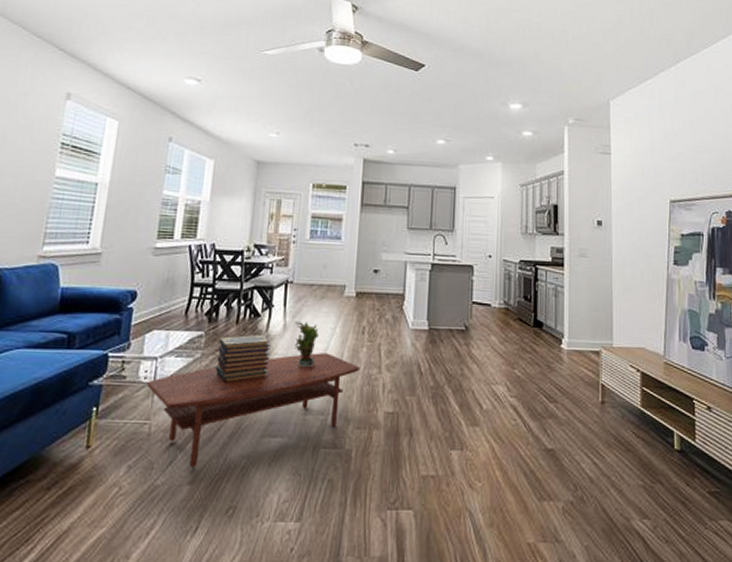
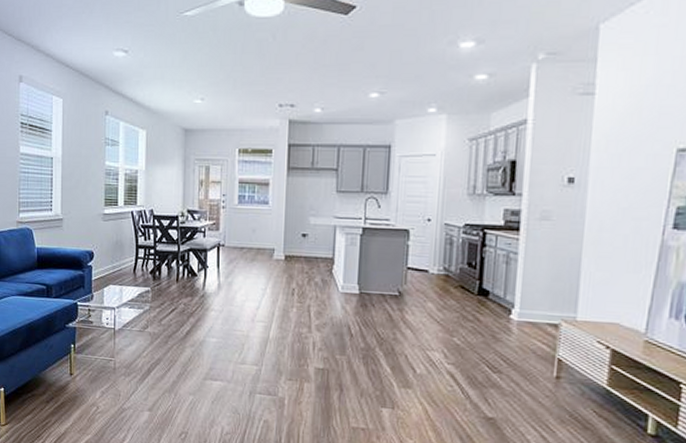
coffee table: present [146,353,360,468] -> none [109,310,290,399]
book stack: present [214,334,271,383] -> none [161,292,208,333]
potted plant: present [295,321,319,368] -> none [228,281,250,324]

